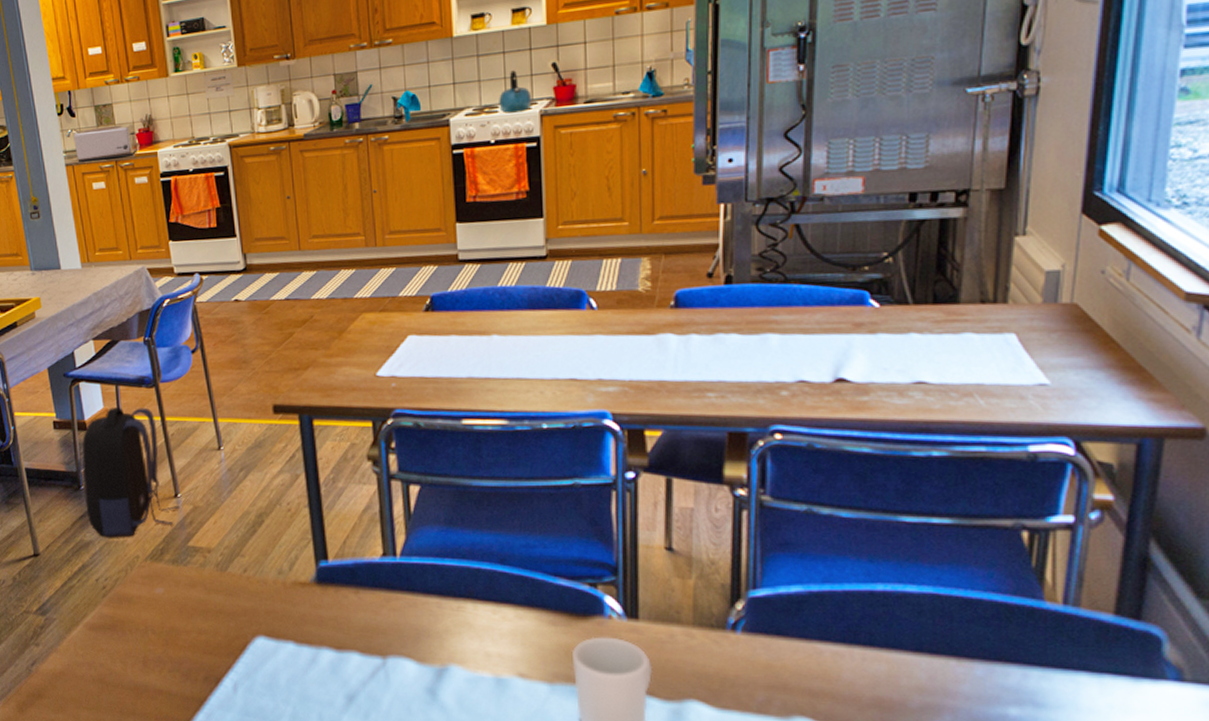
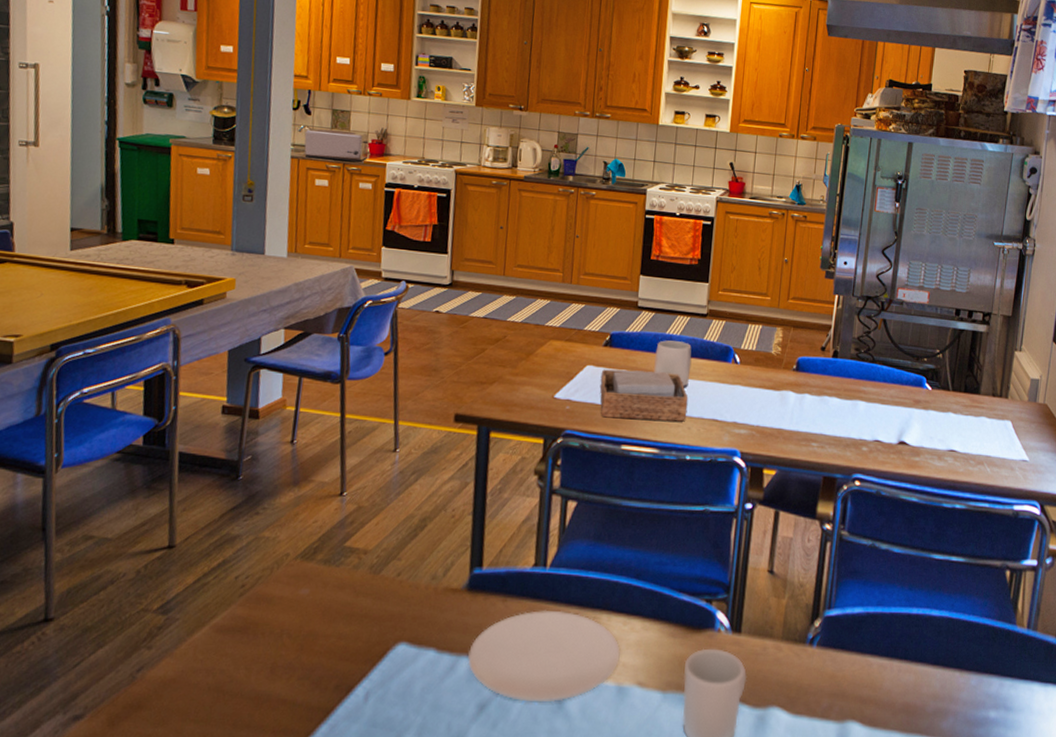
backpack: present [82,407,180,537] -> none [240,398,343,533]
plate: none [328,600,494,694] -> present [468,610,620,703]
napkin holder: none [426,331,537,391] -> present [599,369,688,422]
mug: none [487,293,535,347] -> present [654,340,692,388]
kettle: present [499,70,532,114] -> none [686,161,712,196]

